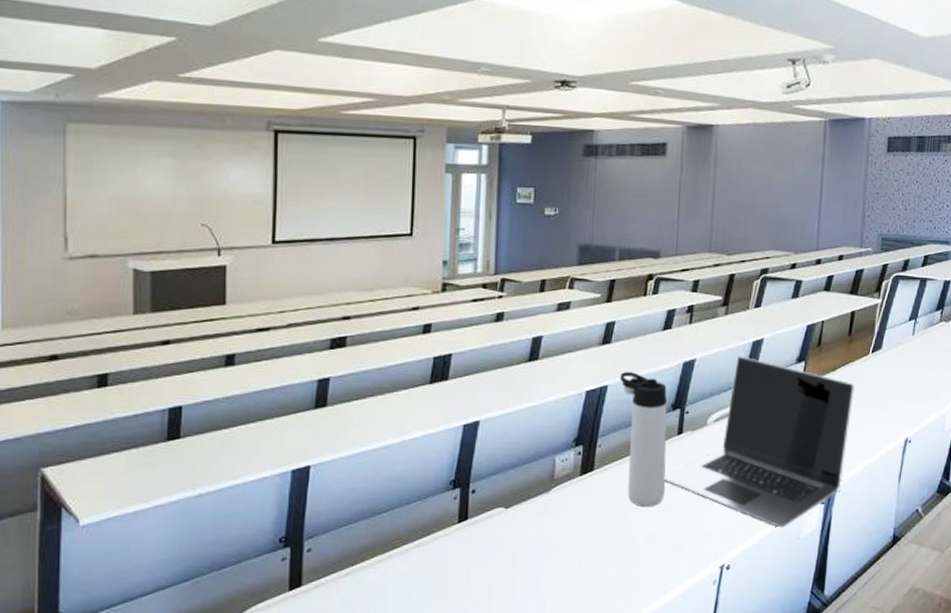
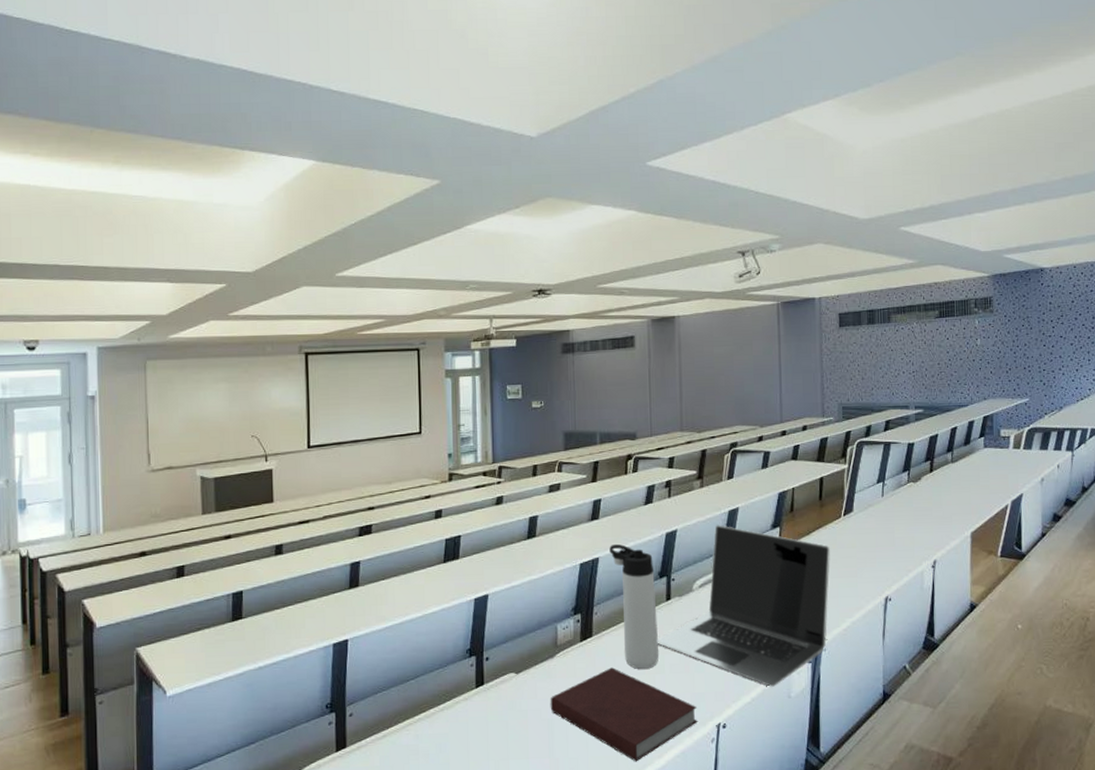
notebook: none [541,504,701,604] -> present [550,667,697,762]

